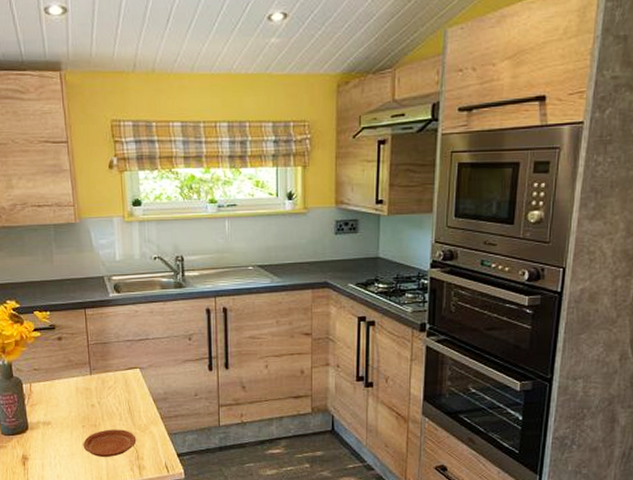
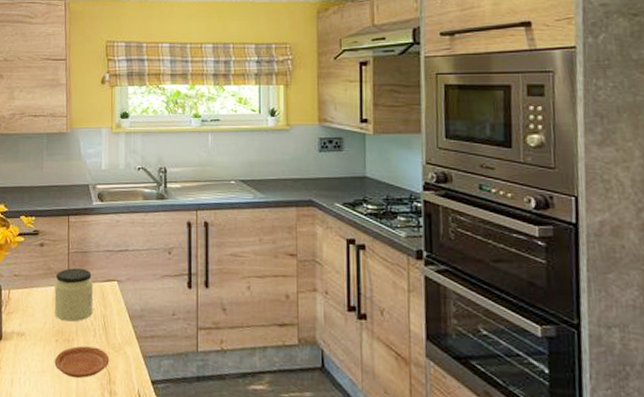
jar: none [77,359,118,408] -> present [54,268,94,322]

